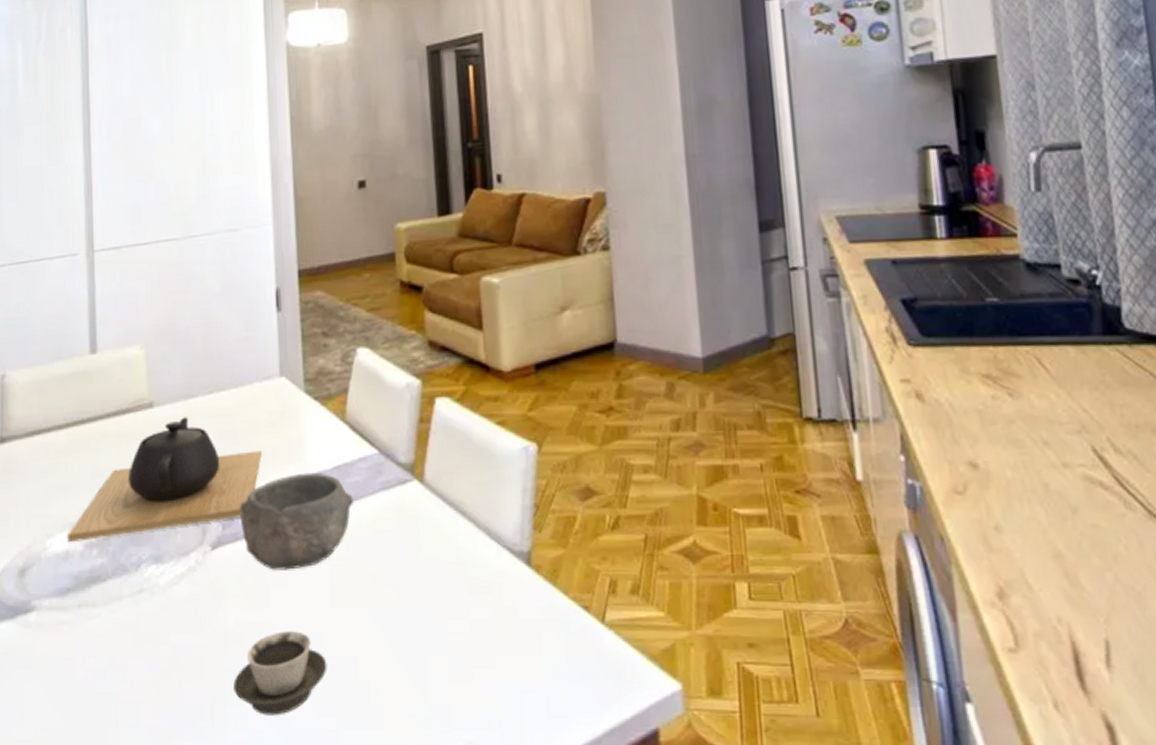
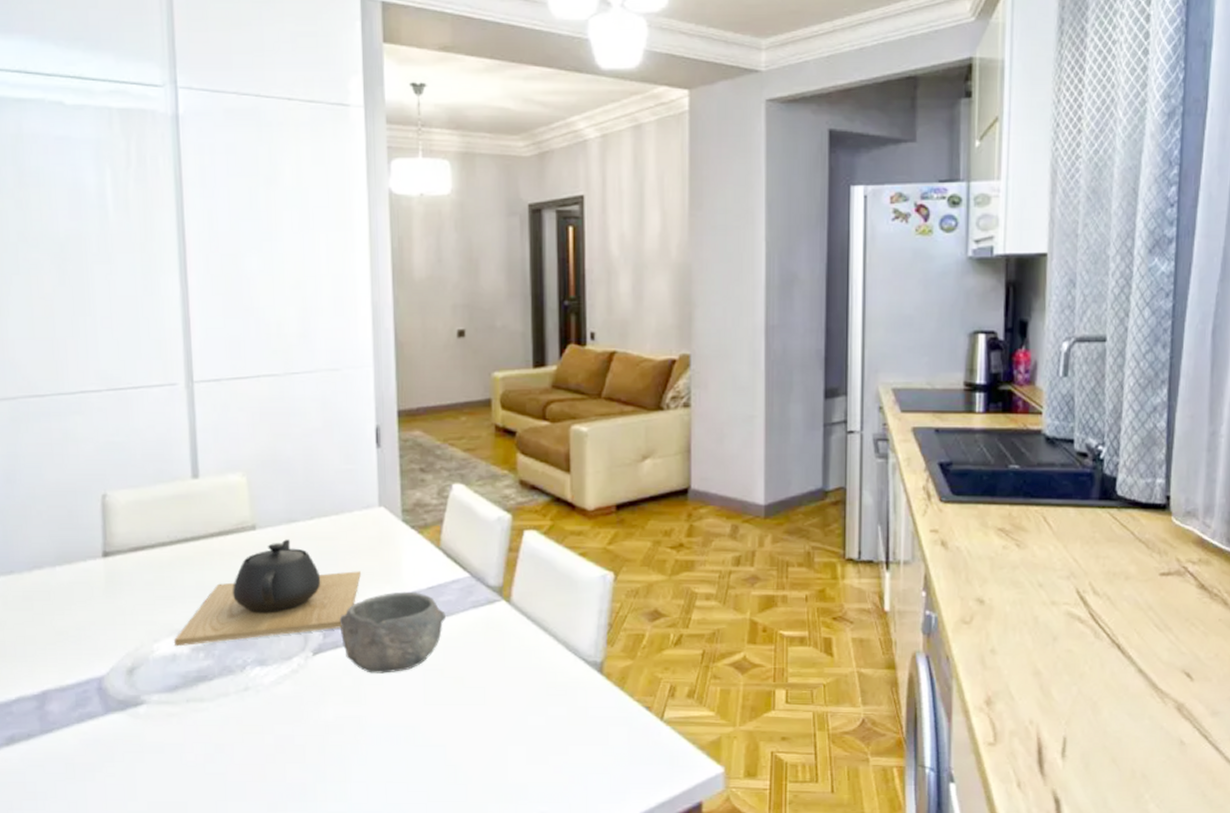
cup: present [233,631,327,716] -> none [333,724,419,792]

